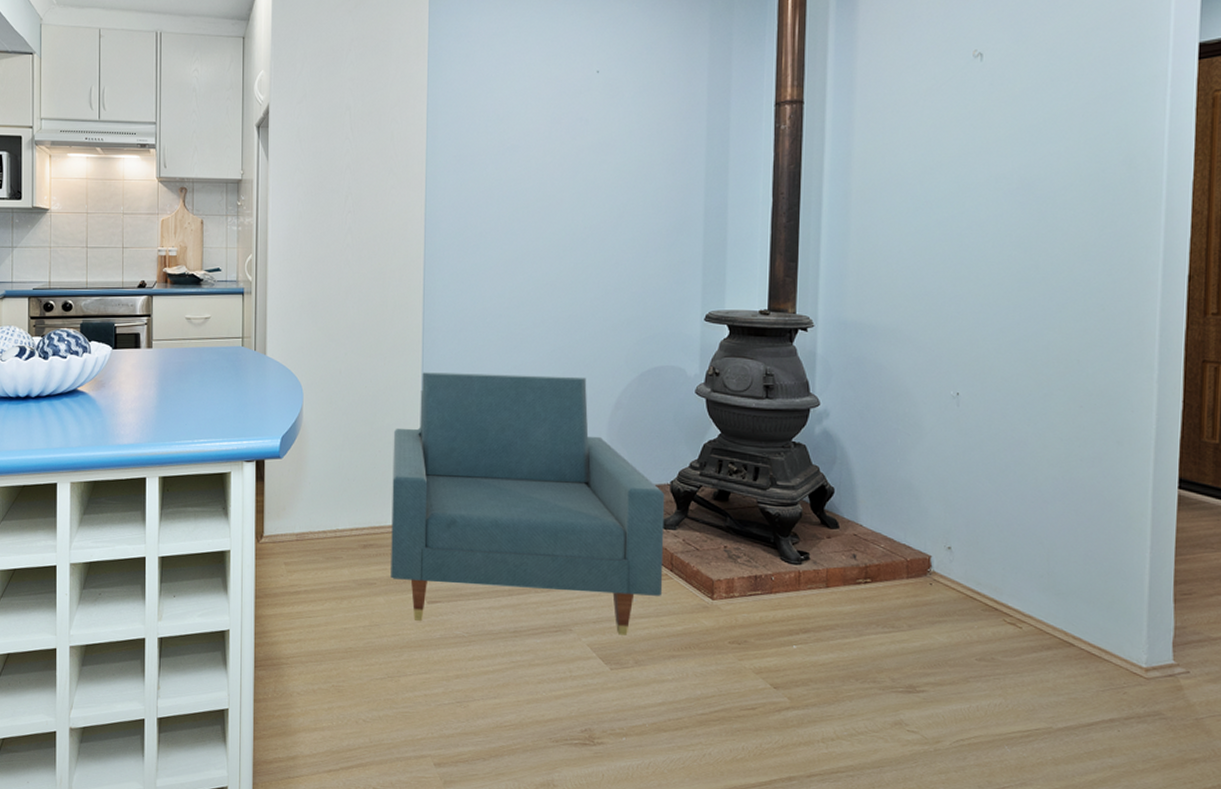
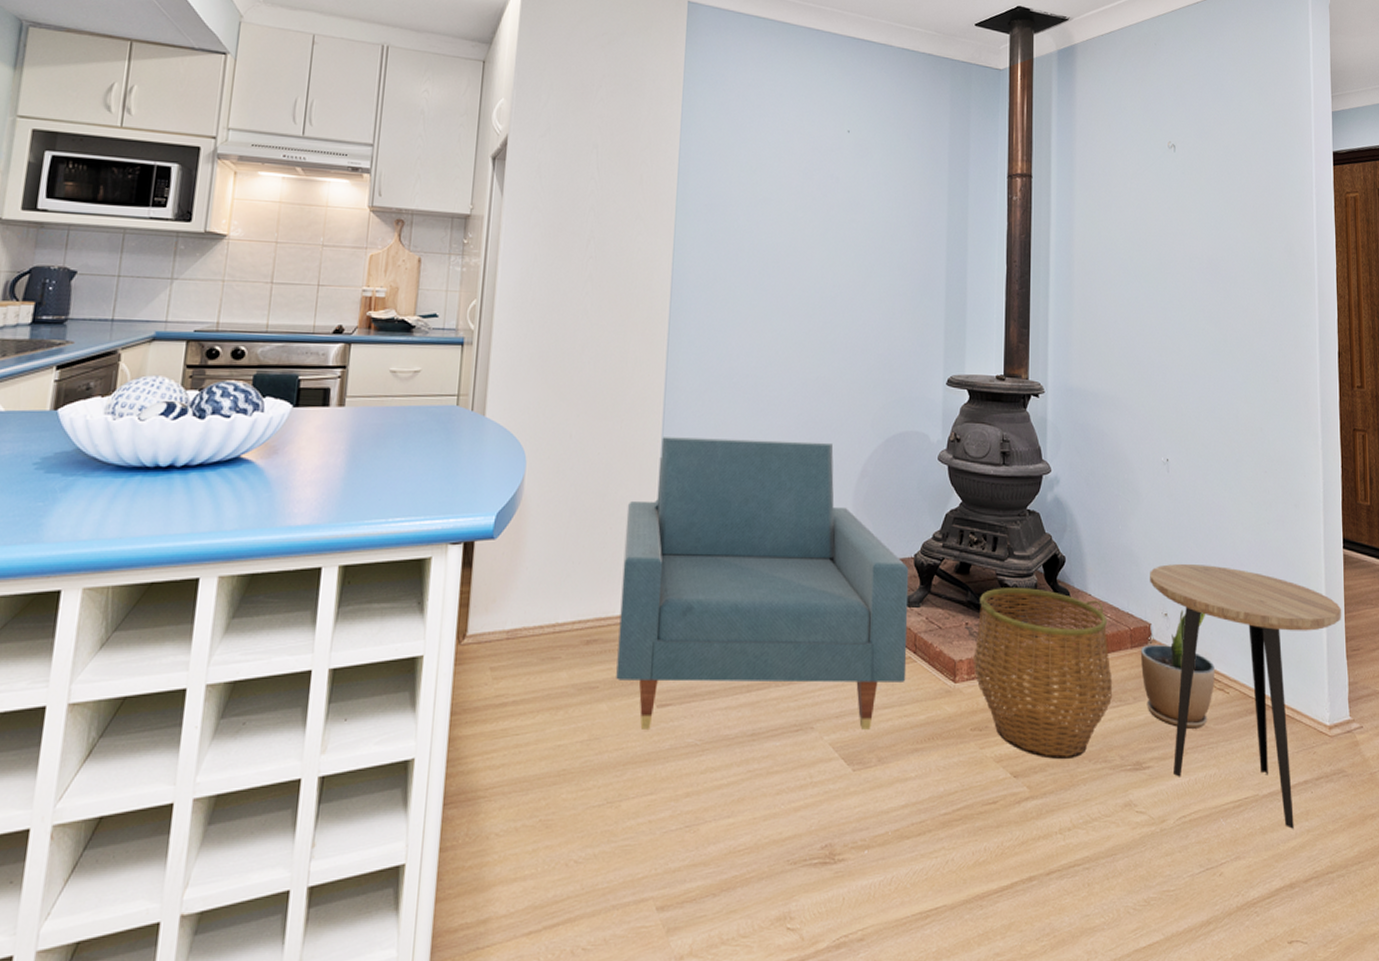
basket: none [731,515,885,677] -> present [972,588,1113,760]
potted plant: none [917,544,1005,659] -> present [1140,609,1215,729]
side table: none [932,499,1172,763] -> present [1150,564,1342,829]

